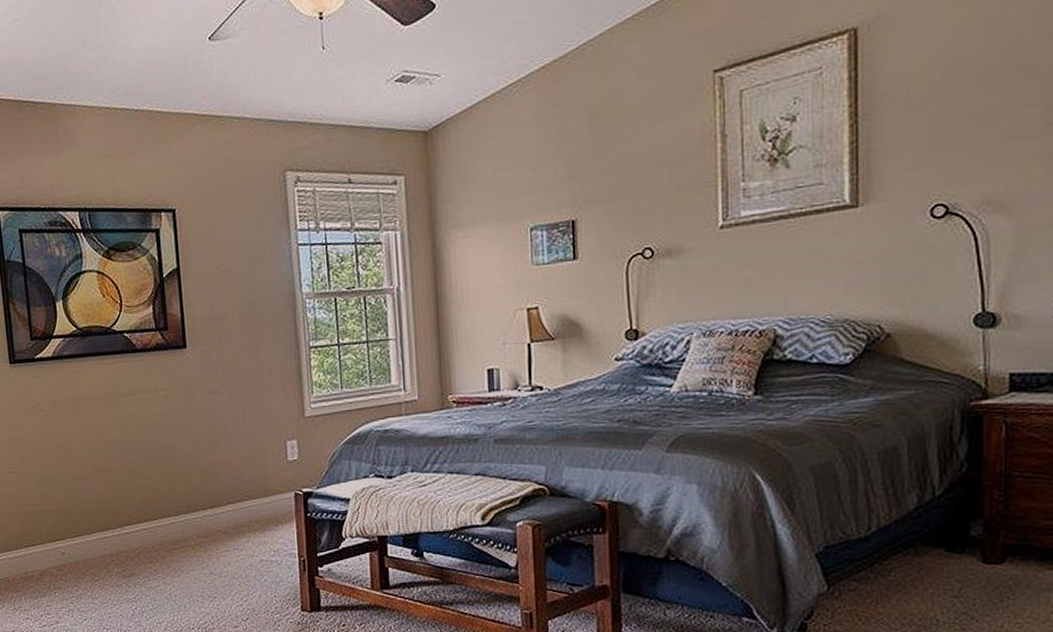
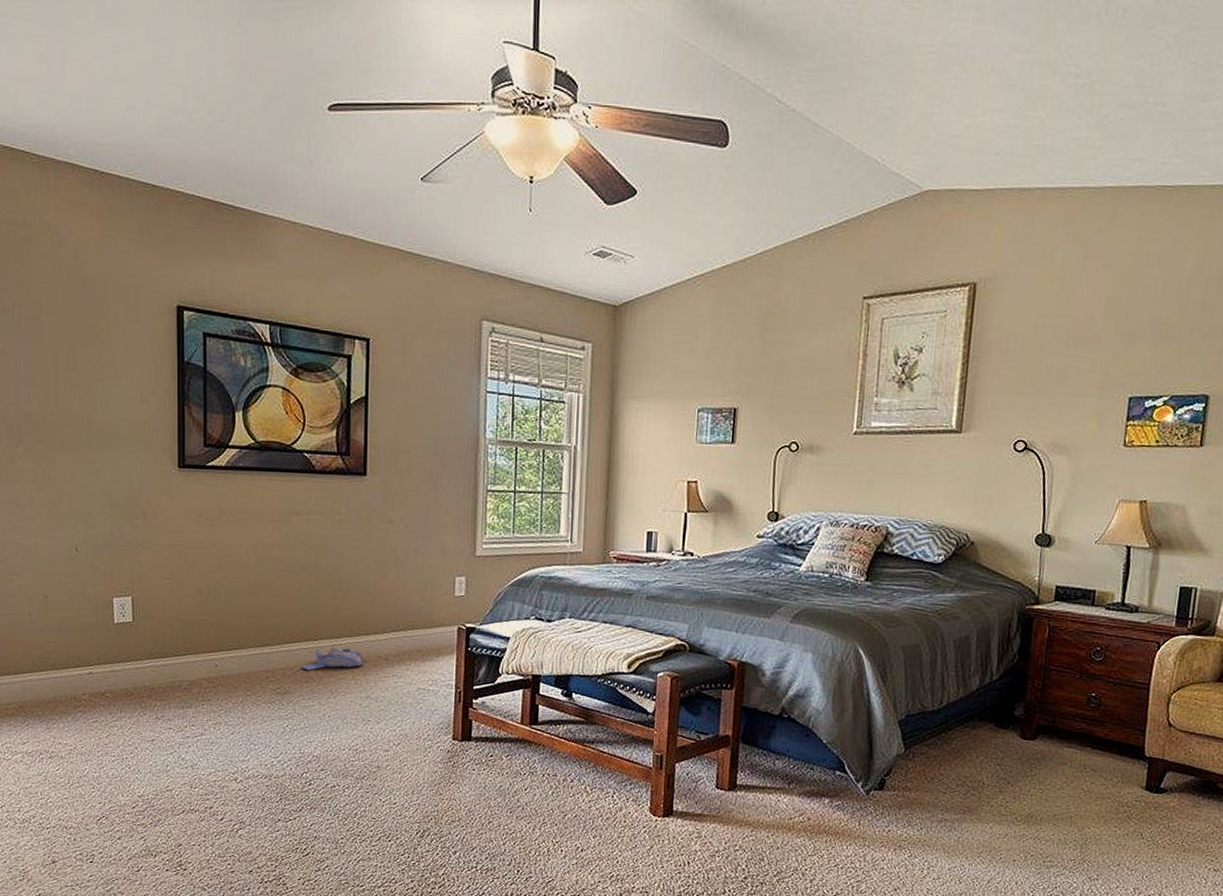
shoe: none [142,524,204,551] -> present [300,646,365,671]

